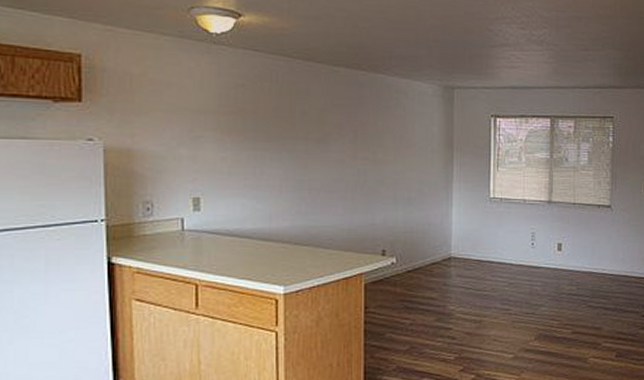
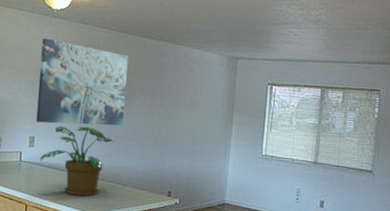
wall art: none [199,70,319,179] -> present [36,38,129,126]
potted plant: none [209,180,308,267] -> present [39,125,114,197]

